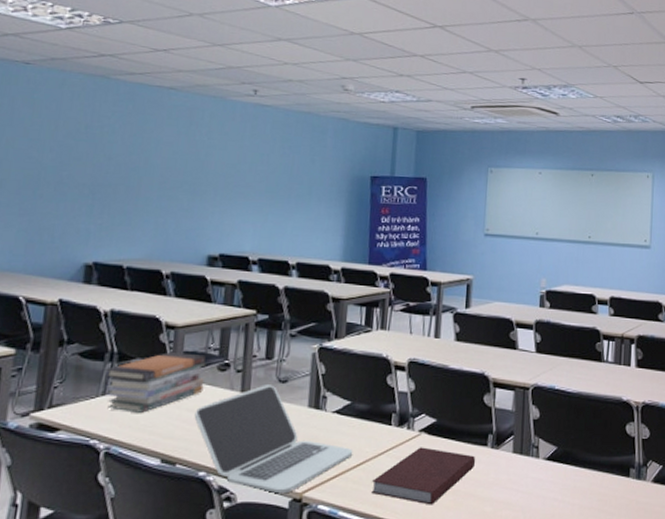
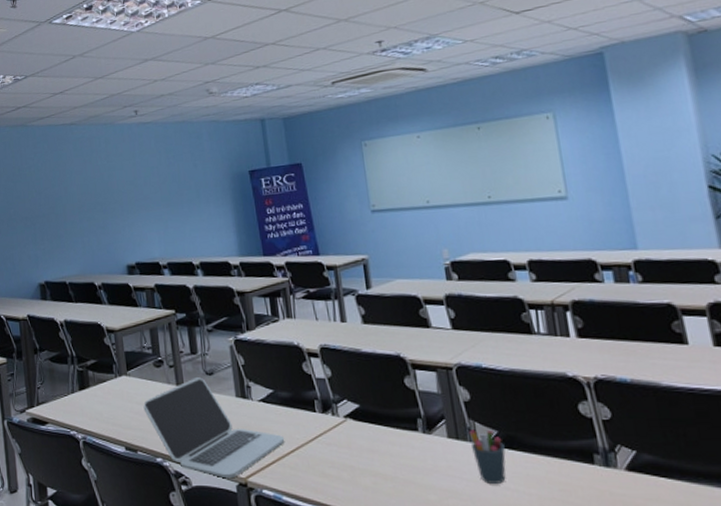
book stack: present [105,352,206,413] -> none [70,353,146,407]
notebook: present [371,447,476,505] -> none [308,433,409,492]
pen holder: none [532,445,560,495] -> present [468,430,506,484]

